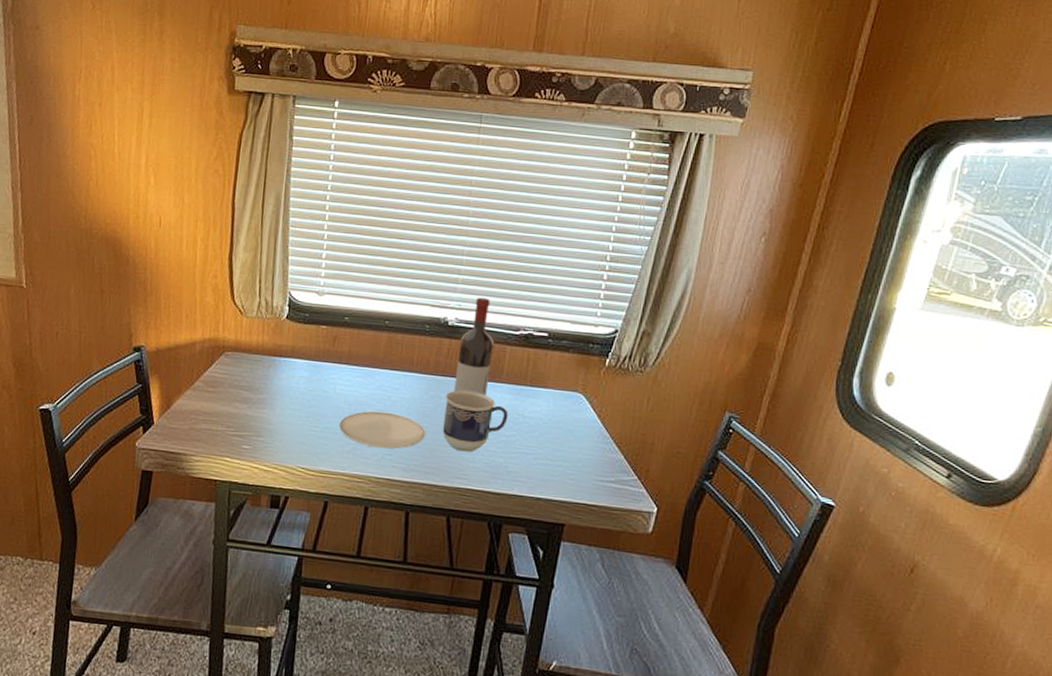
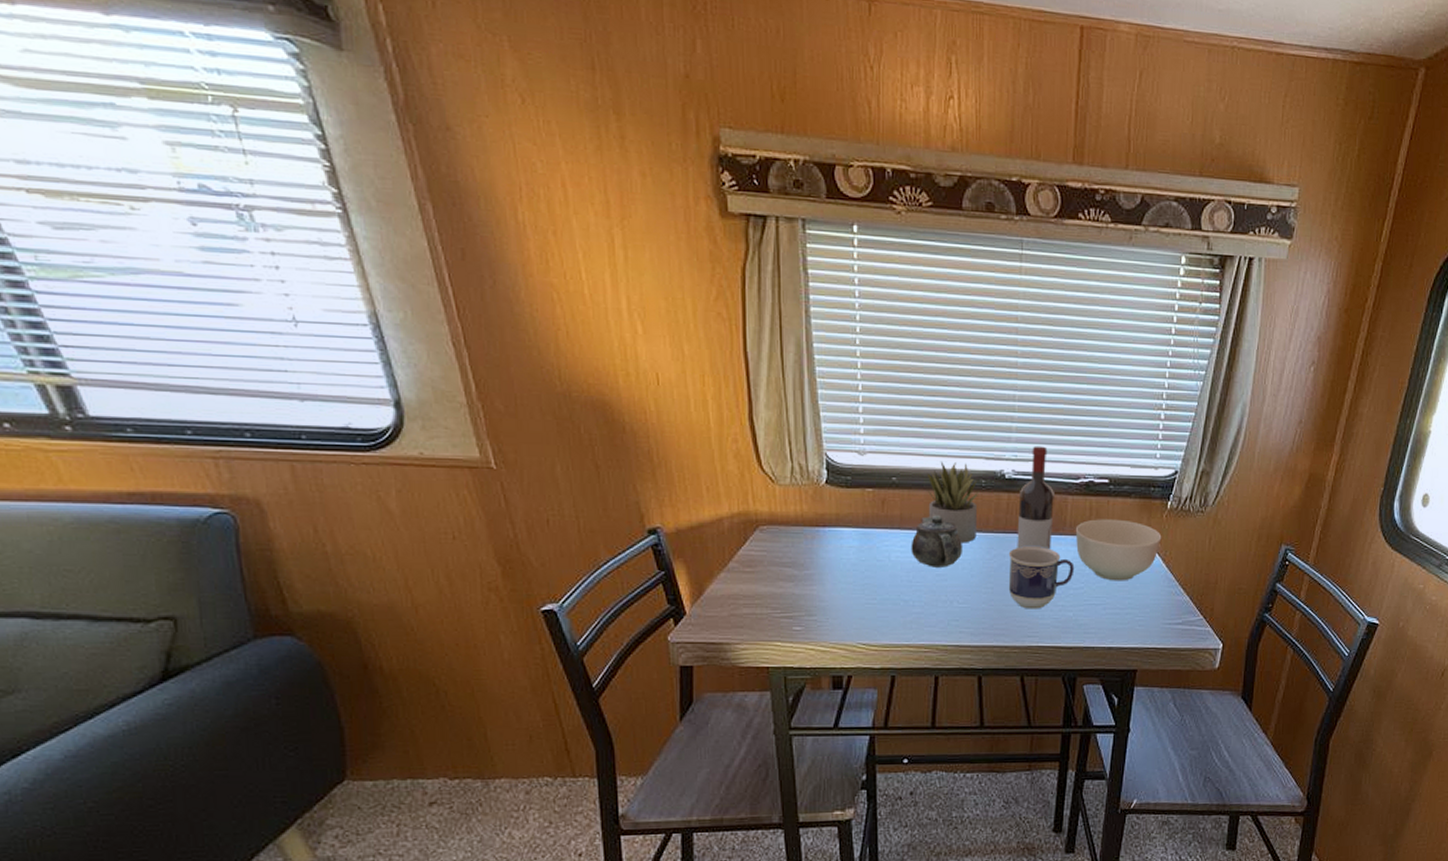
plate: present [338,410,425,449] -> none [898,576,991,615]
teapot: none [354,354,403,404] -> present [911,515,963,568]
succulent plant: none [374,305,423,383] -> present [927,461,980,543]
bowl: none [511,370,598,433] -> present [1075,519,1162,581]

